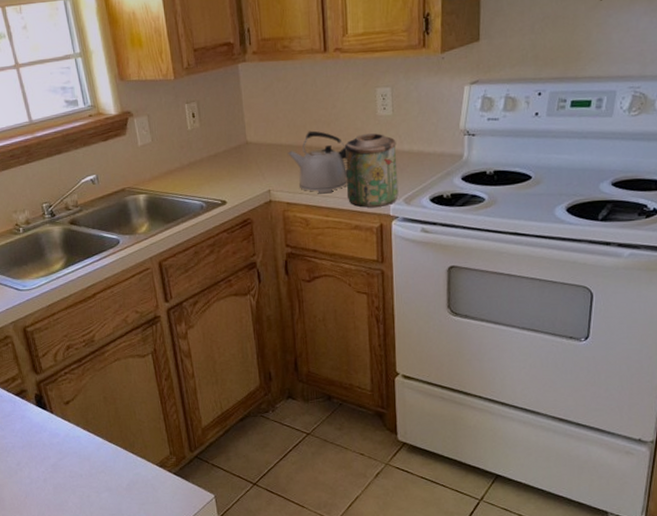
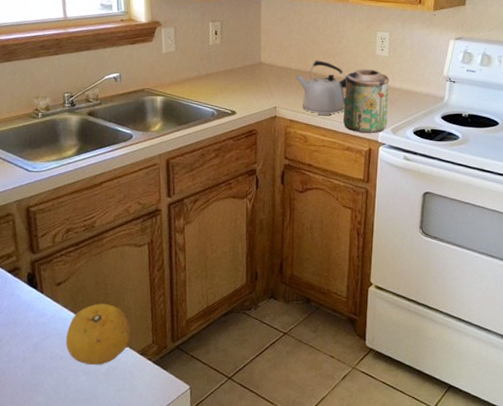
fruit: none [82,419,147,480] -> present [65,303,131,365]

